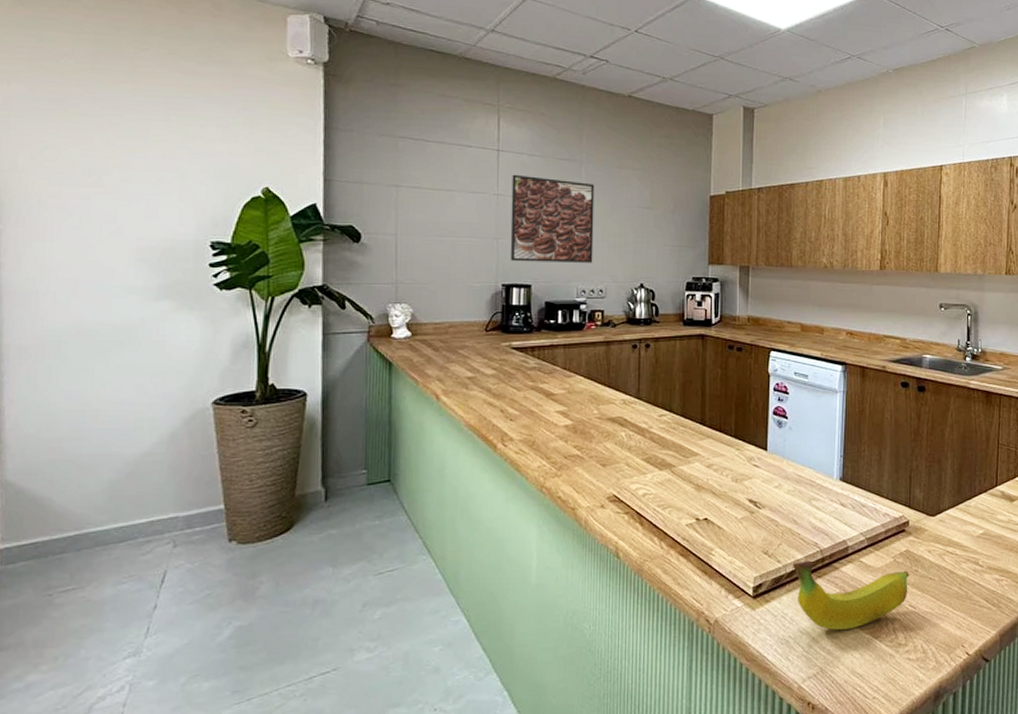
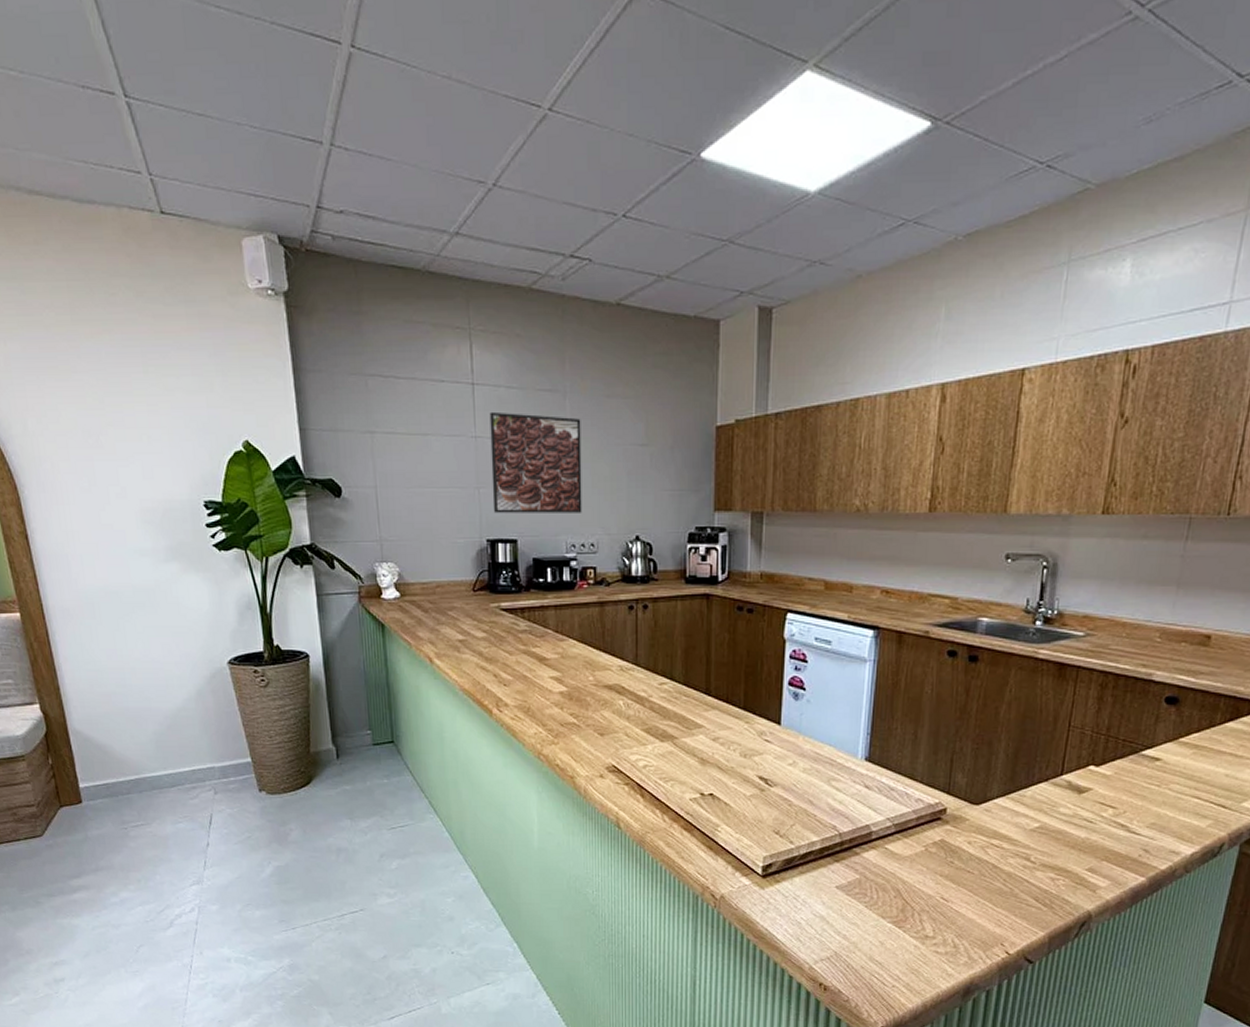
fruit: present [793,560,909,630] -> none [807,843,943,916]

